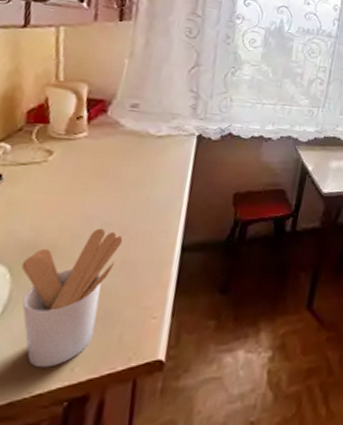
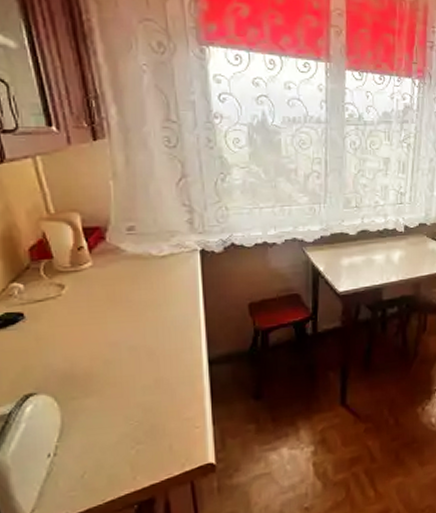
utensil holder: present [21,228,124,368] -> none [64,352,152,480]

